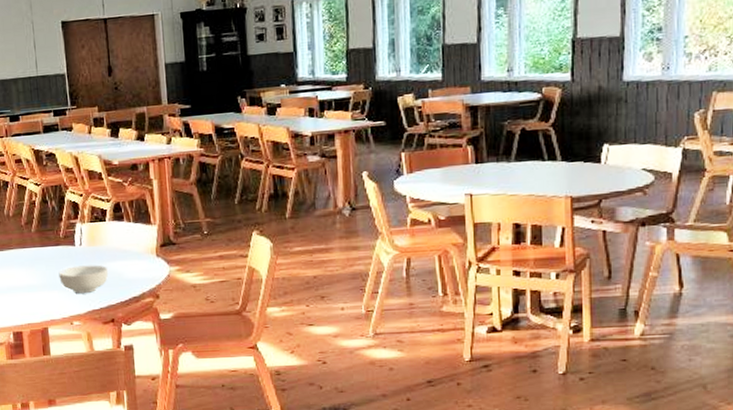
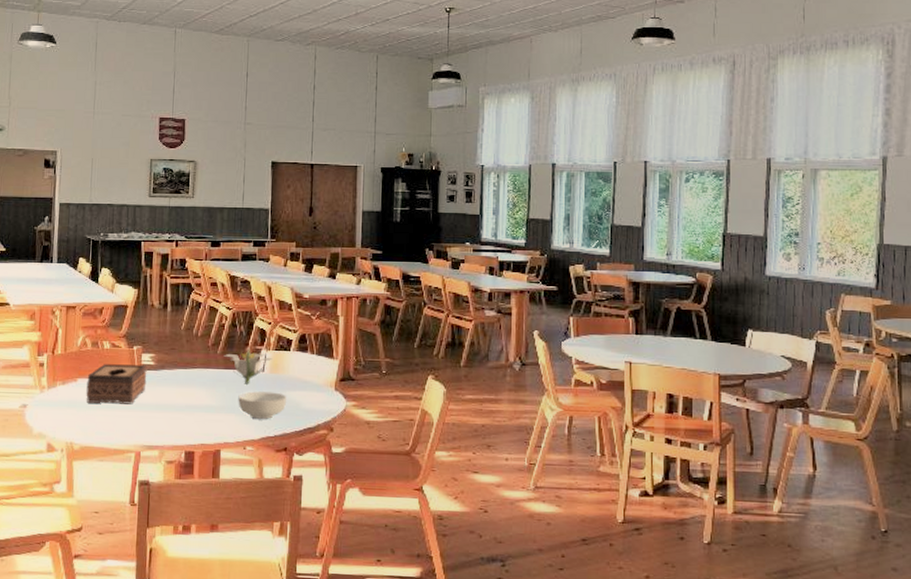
flower: none [38,222,88,260] -> present [224,347,272,385]

